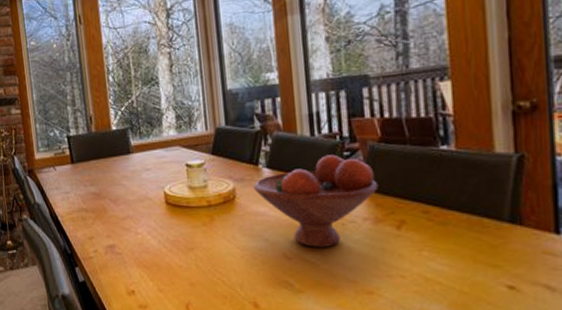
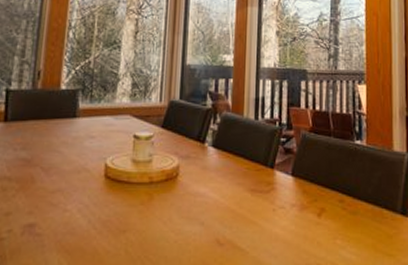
fruit bowl: present [253,154,379,247] -> none [197,139,307,233]

